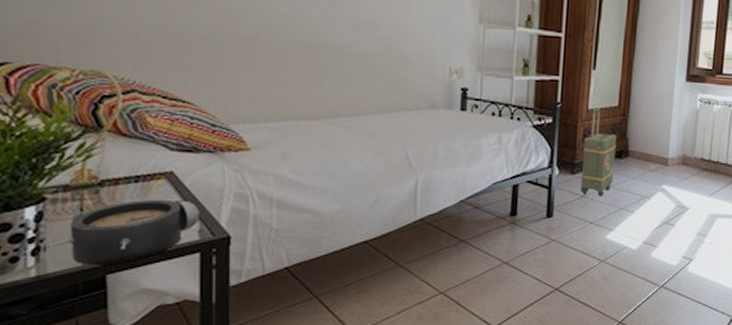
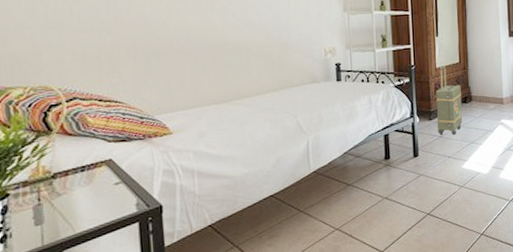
alarm clock: present [44,198,199,265] -> none [10,181,136,245]

